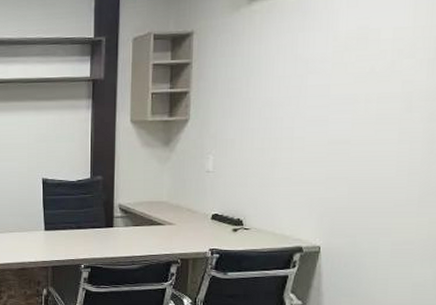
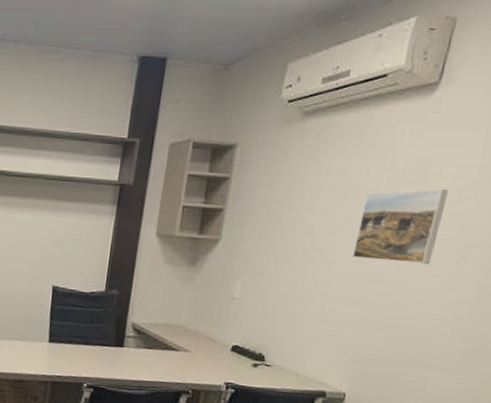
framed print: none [310,52,389,122] -> present [352,189,449,265]

